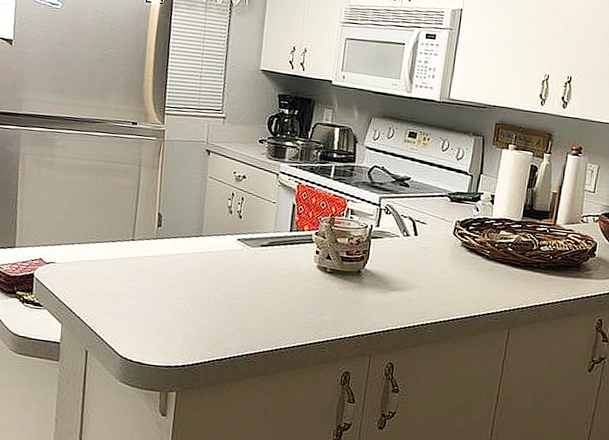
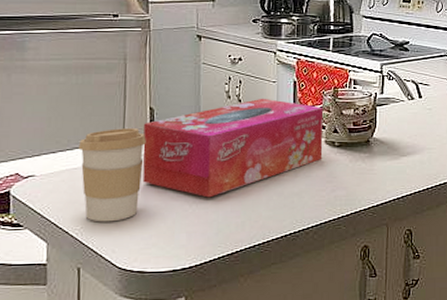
coffee cup: none [93,229,153,314] -> present [78,128,146,222]
tissue box: none [147,216,319,305] -> present [142,98,324,198]

